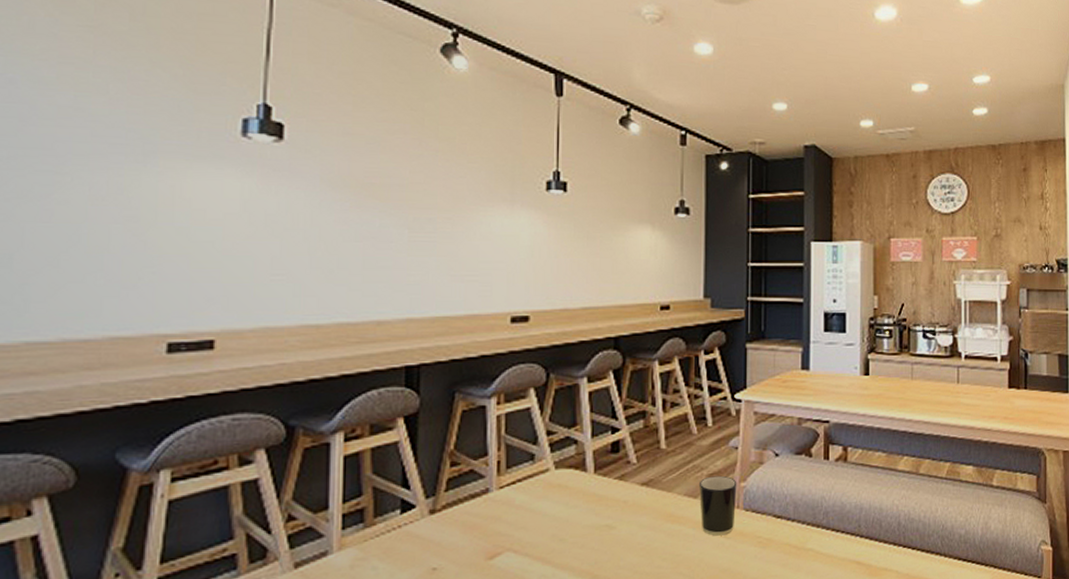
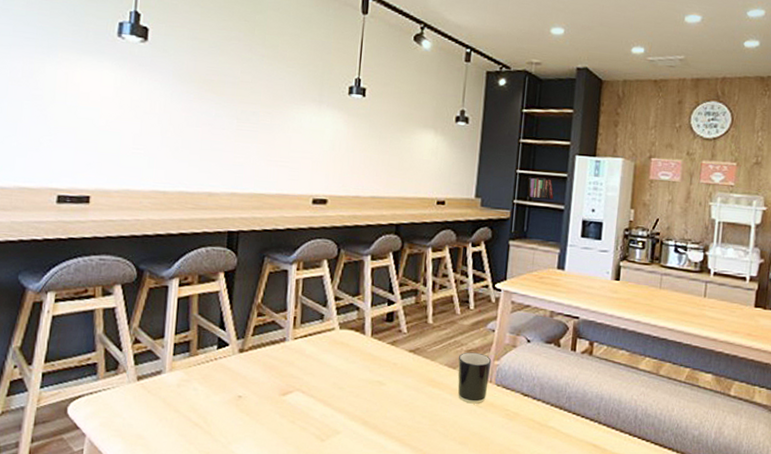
books: none [760,270,791,292] -> present [526,177,554,199]

